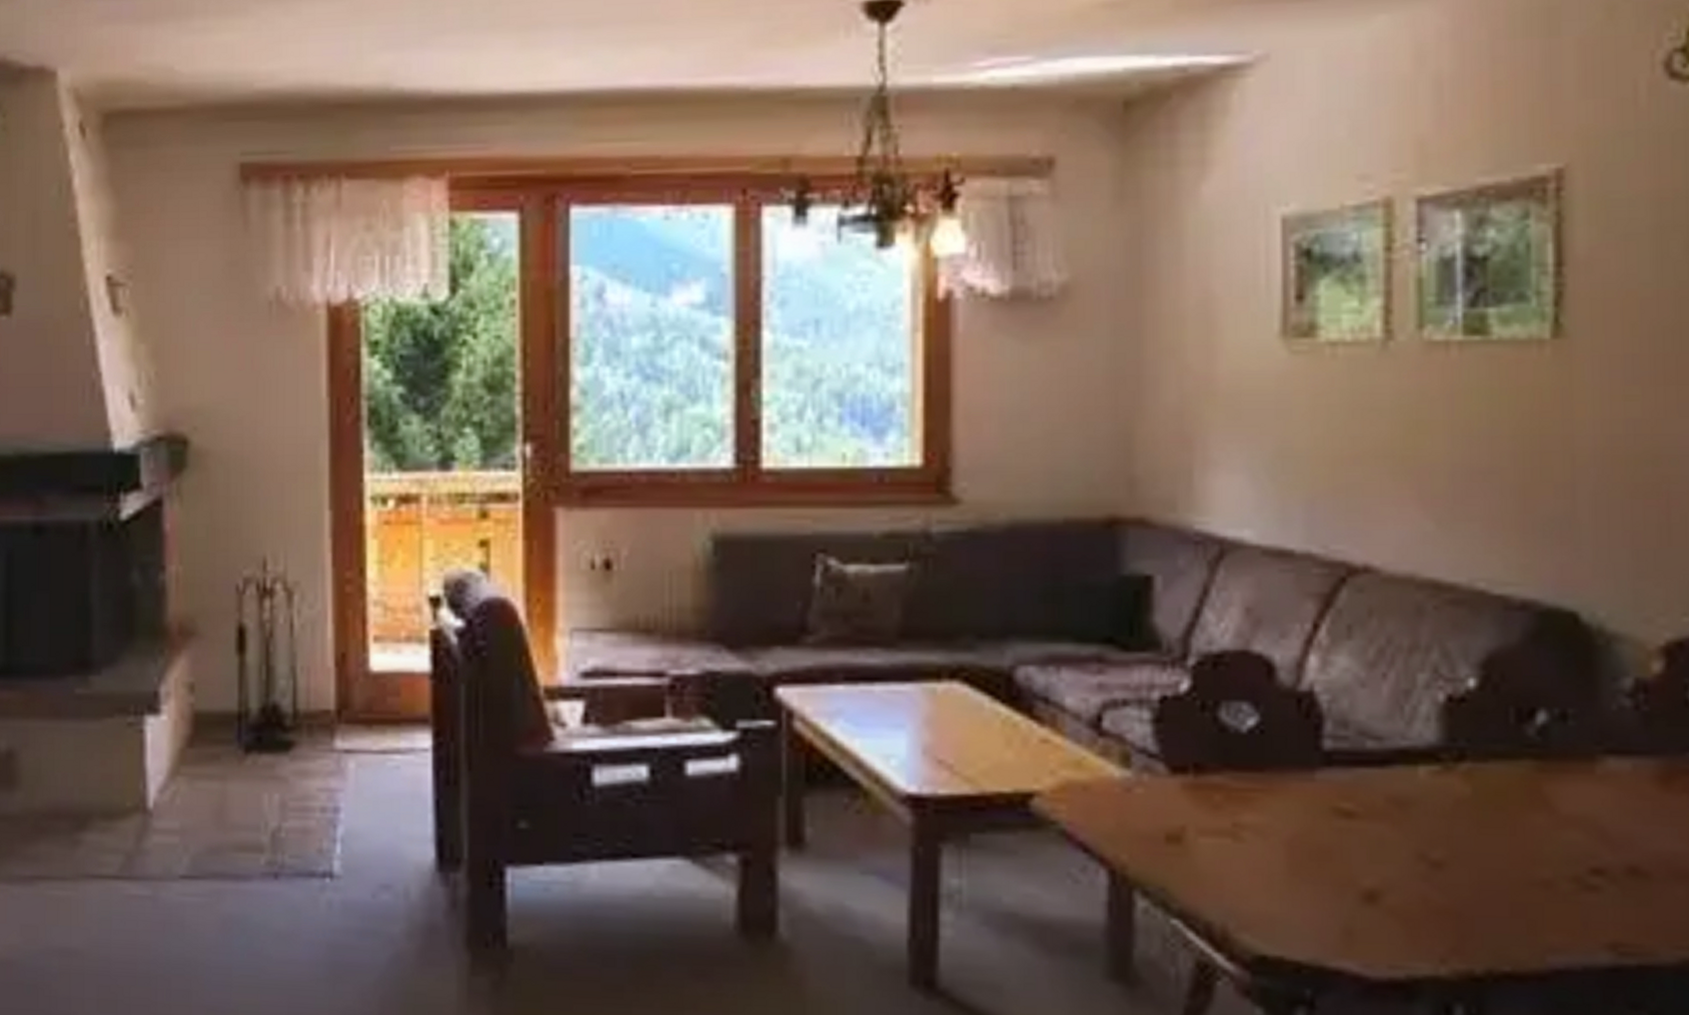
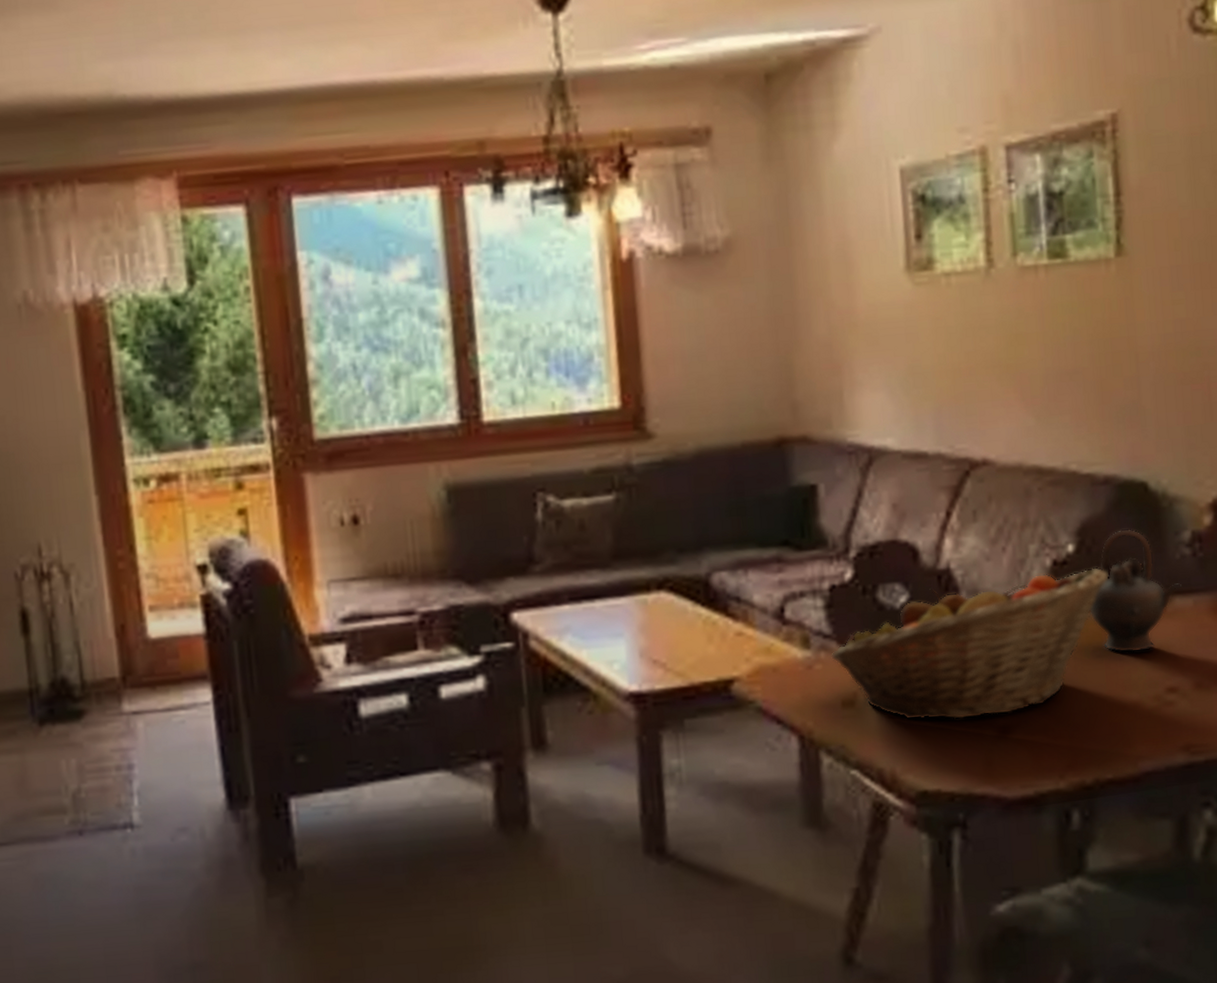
fruit basket: none [1156,710,1519,876] -> present [831,567,1108,721]
teapot: none [1492,666,1617,820] -> present [1090,528,1181,653]

